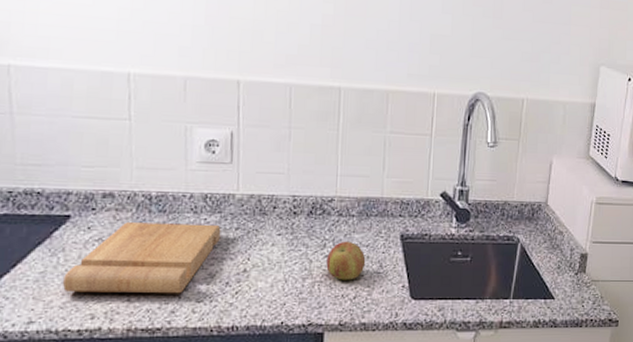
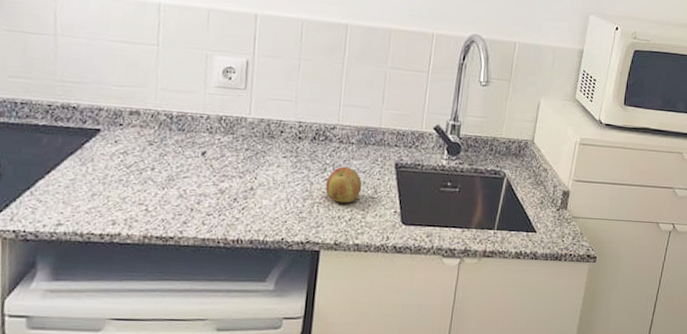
cutting board: present [63,222,221,294] -> none [90,138,233,207]

